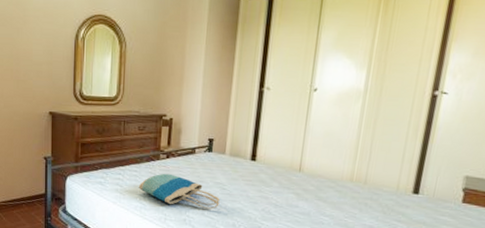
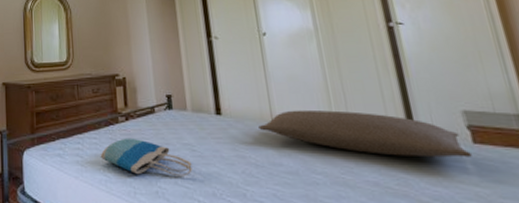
pillow: none [286,162,457,213] -> present [258,109,472,158]

